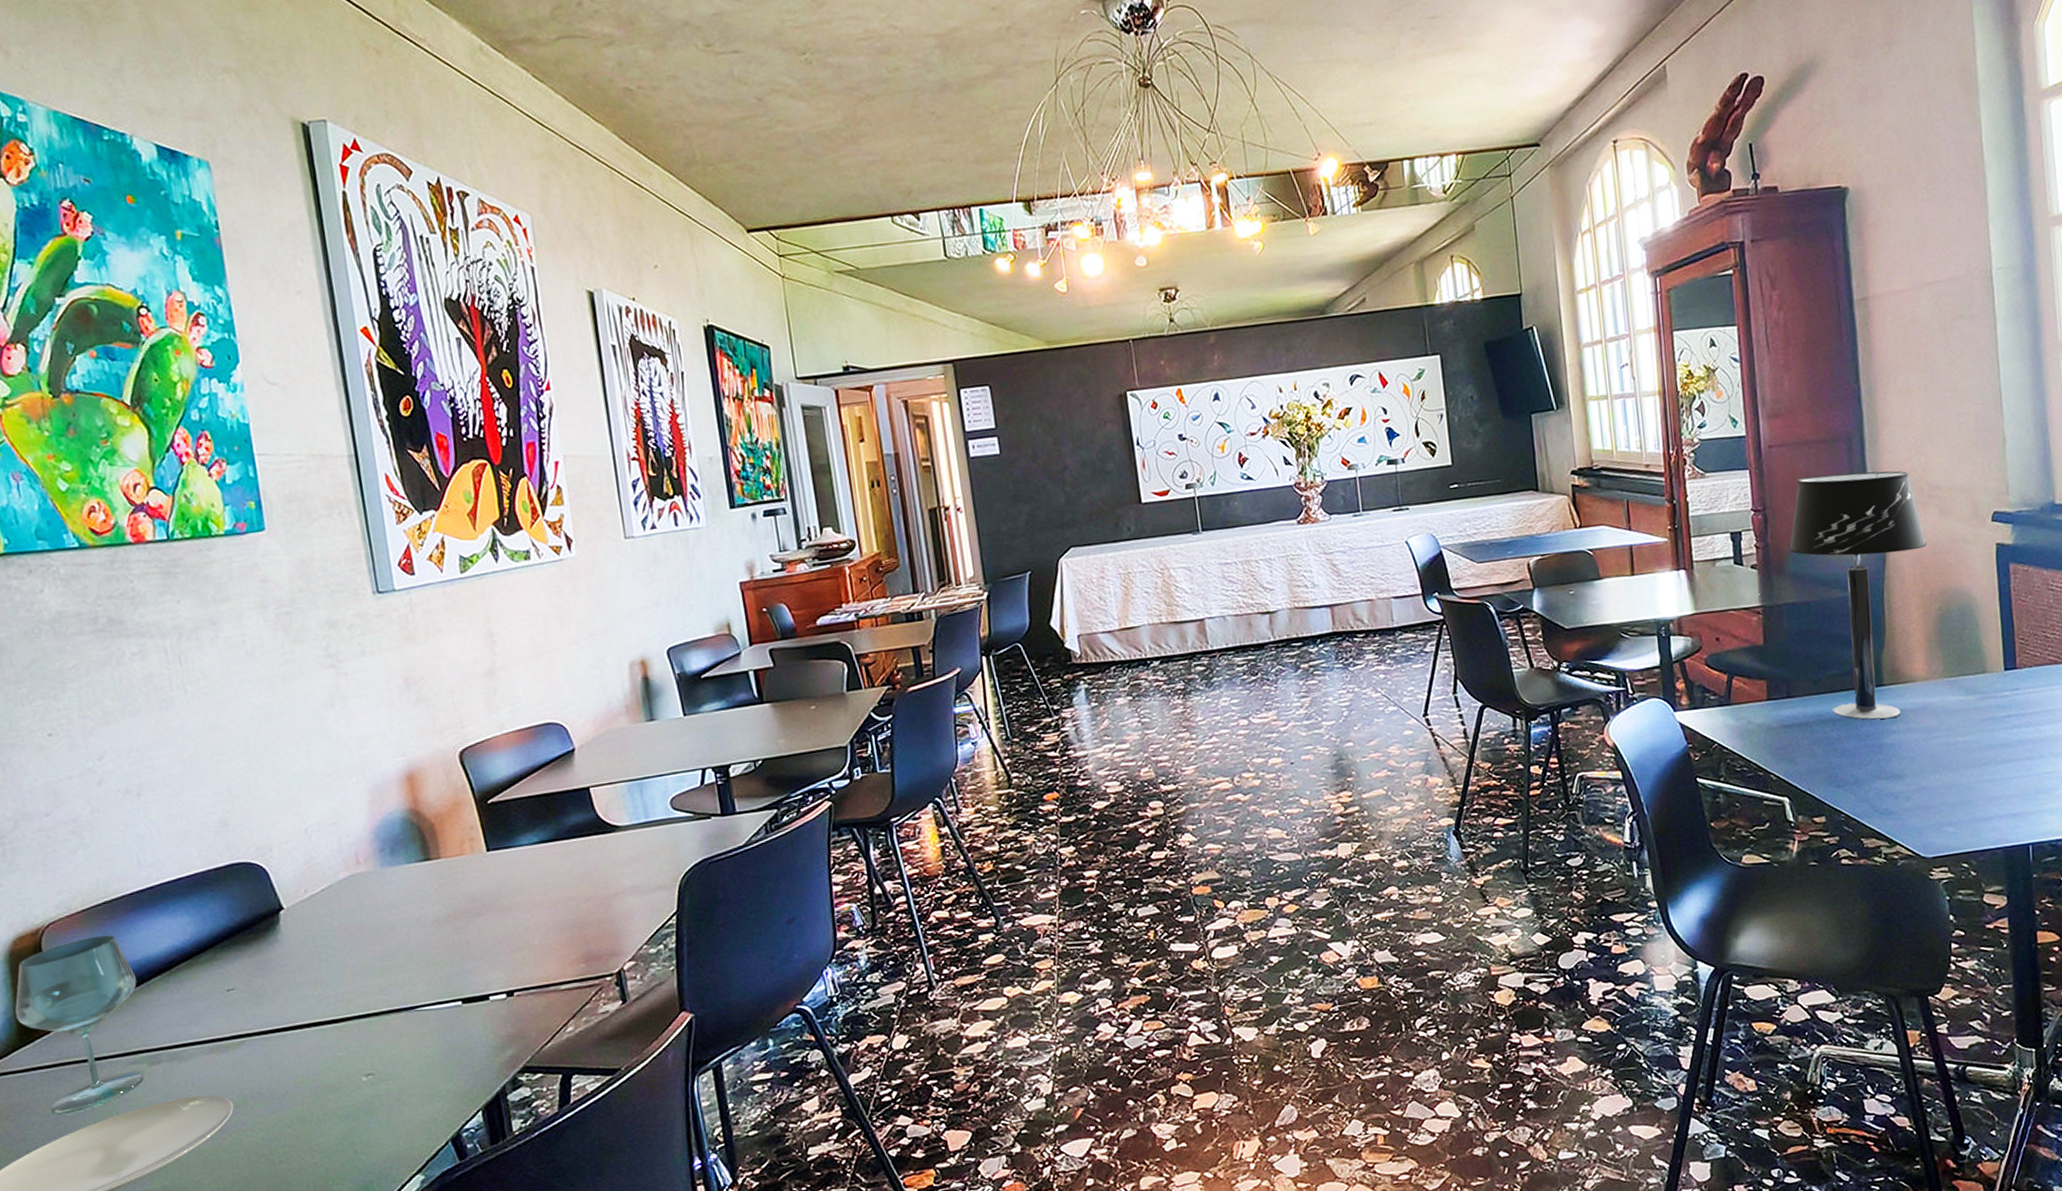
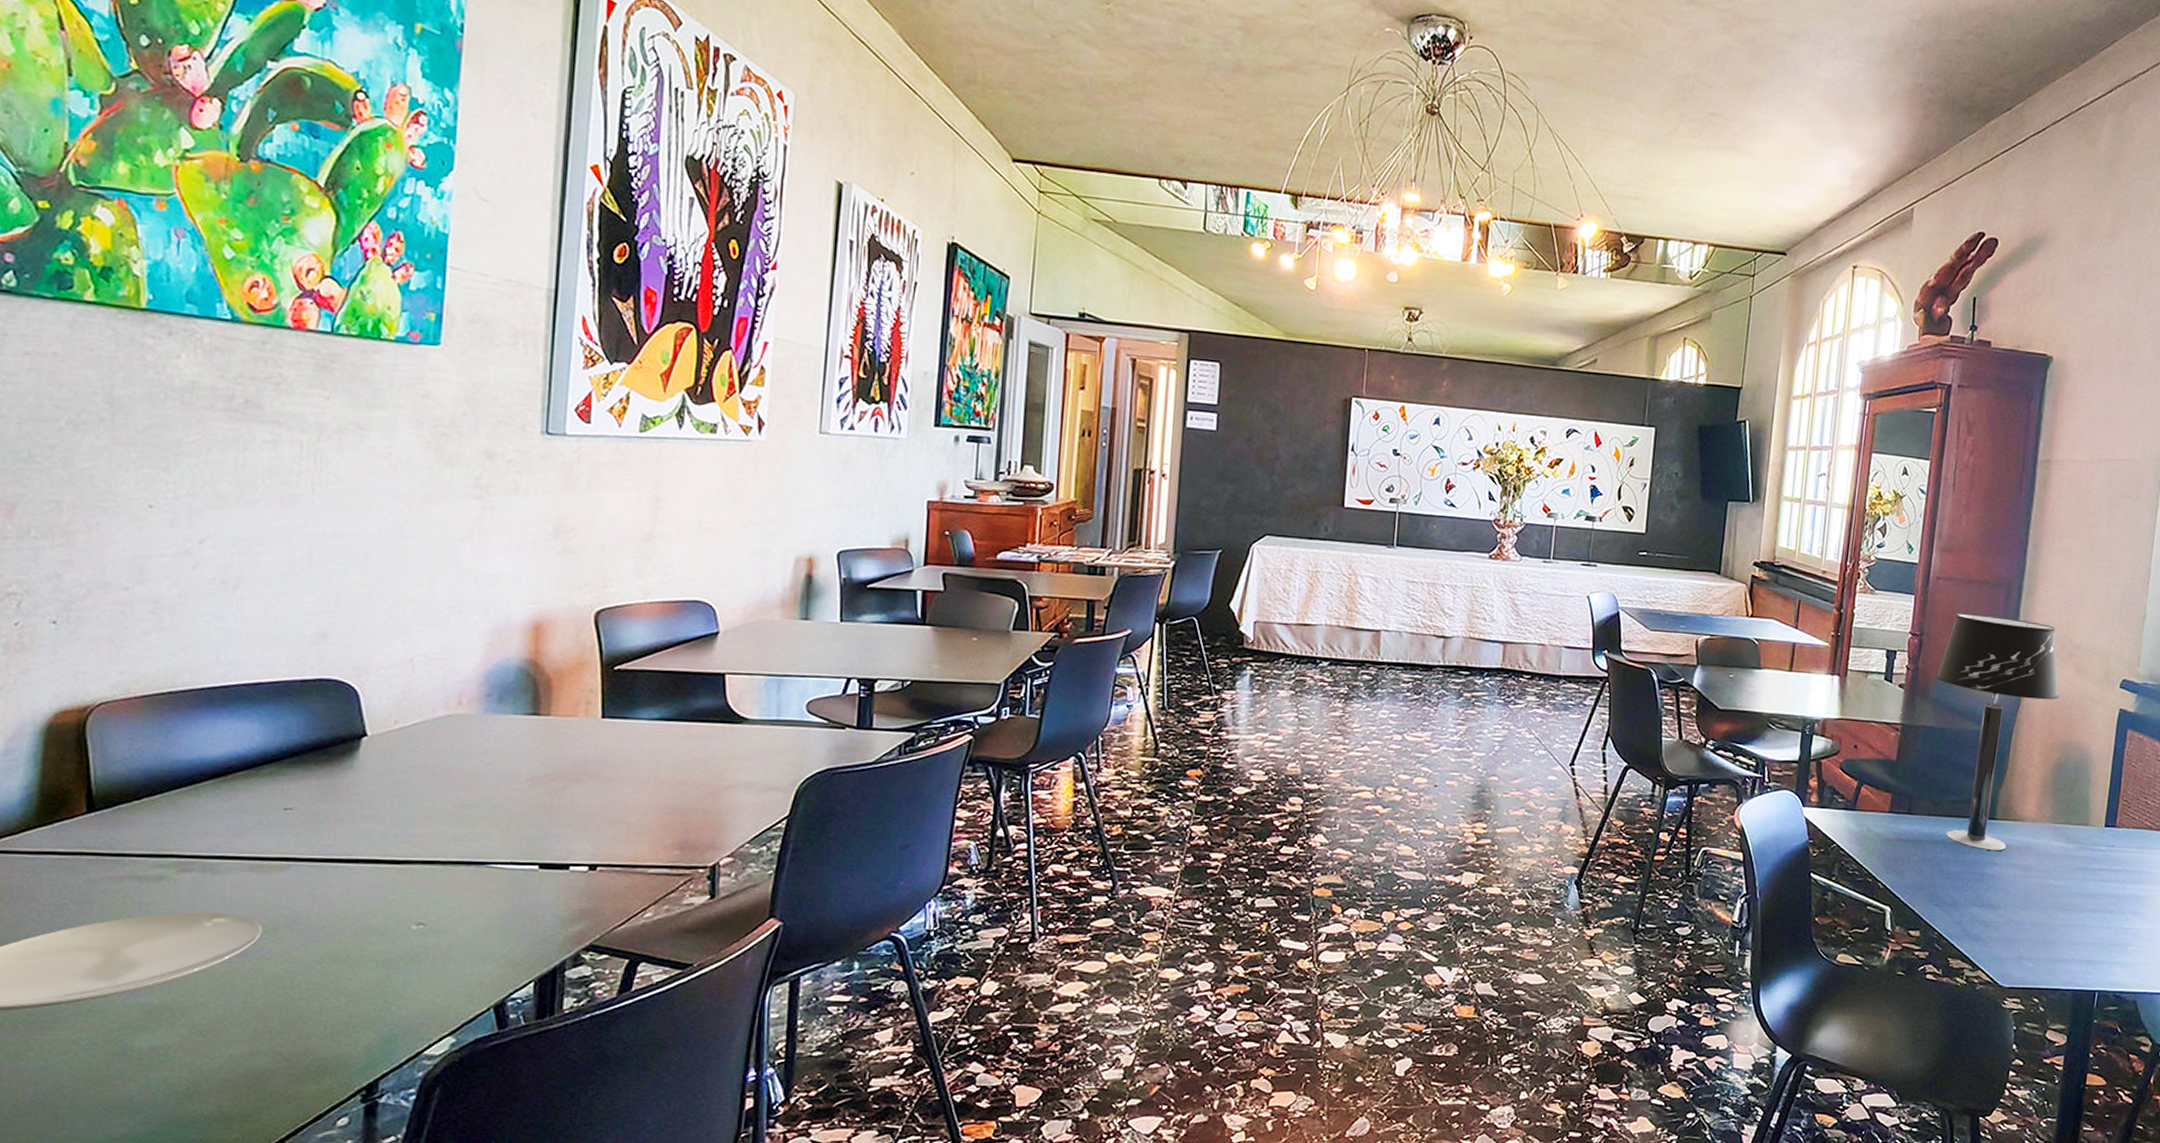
wine glass: present [15,935,144,1115] -> none [39,725,186,908]

